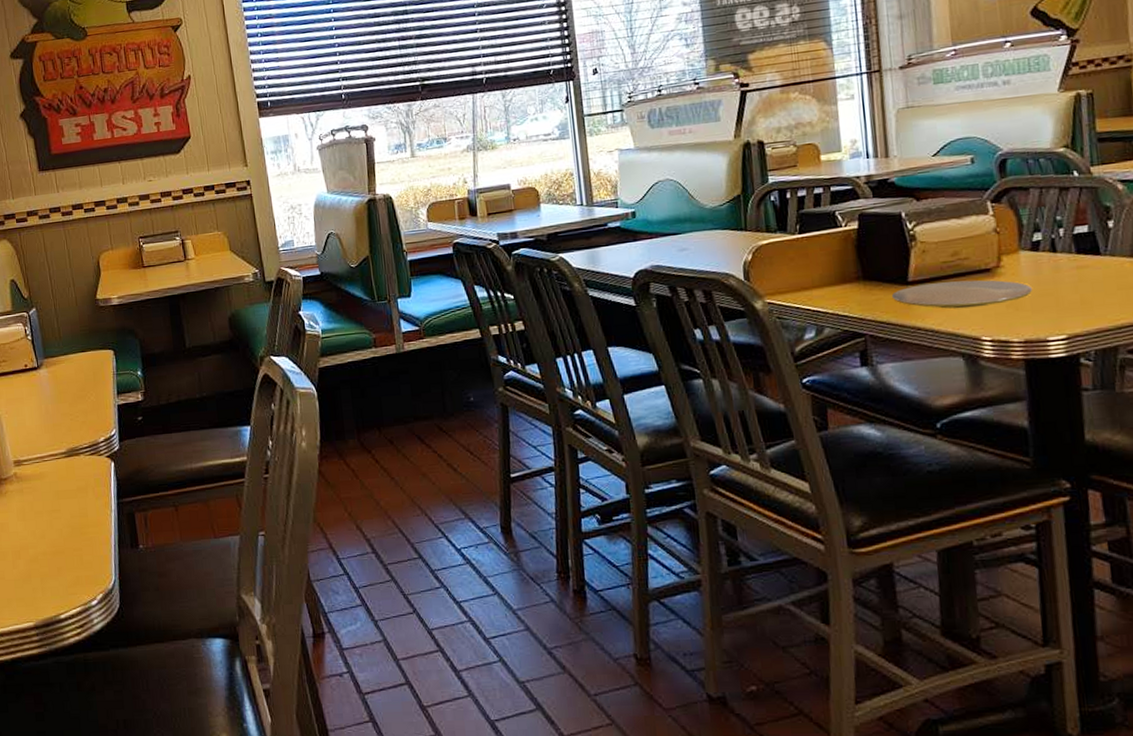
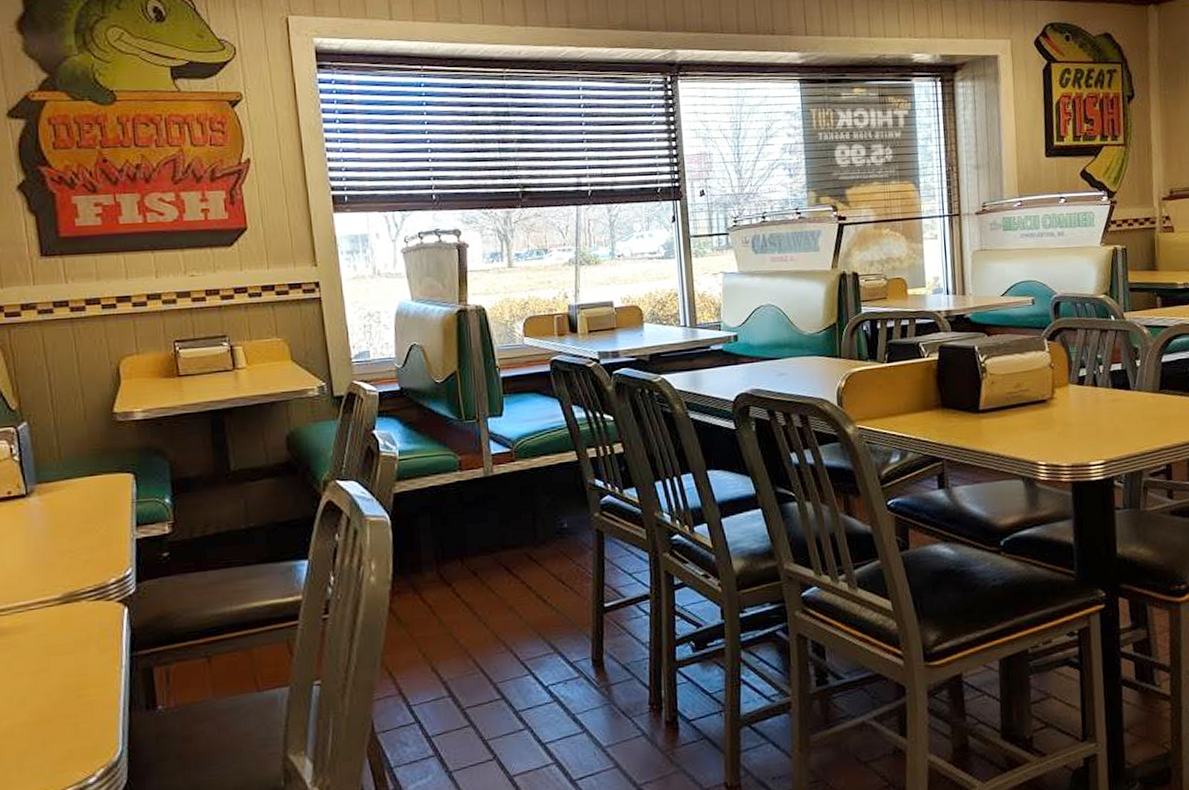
plate: present [891,280,1033,309] -> none [965,409,1079,436]

